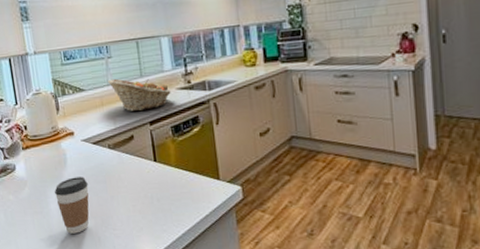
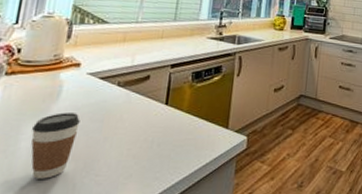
fruit basket: present [108,78,171,111] -> none [138,17,201,53]

